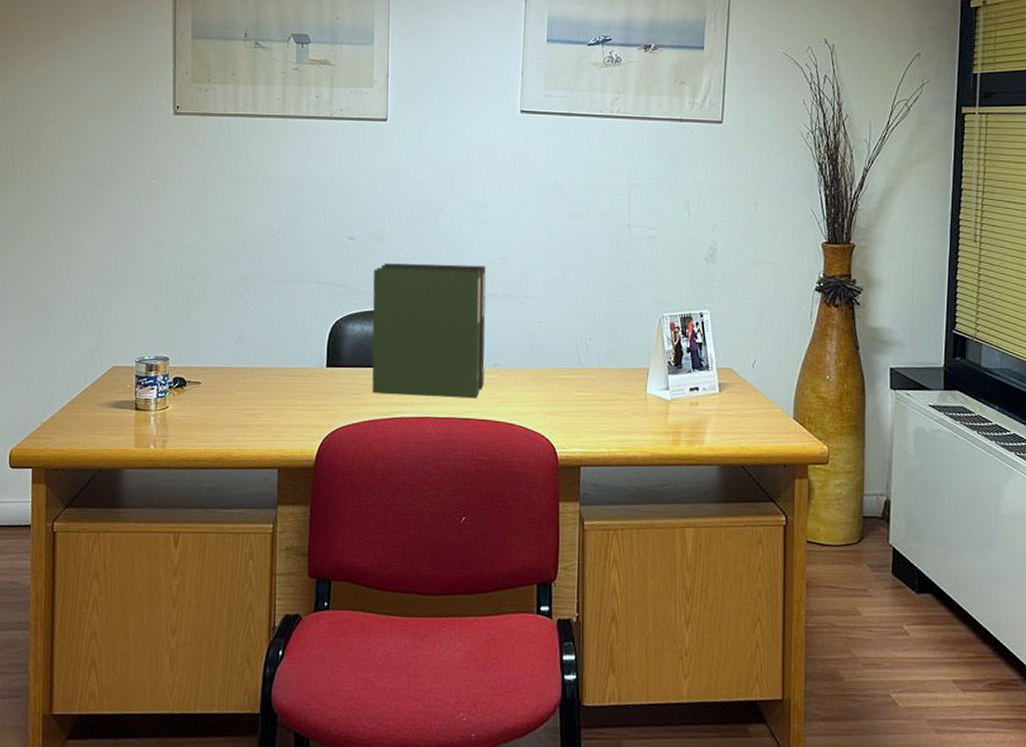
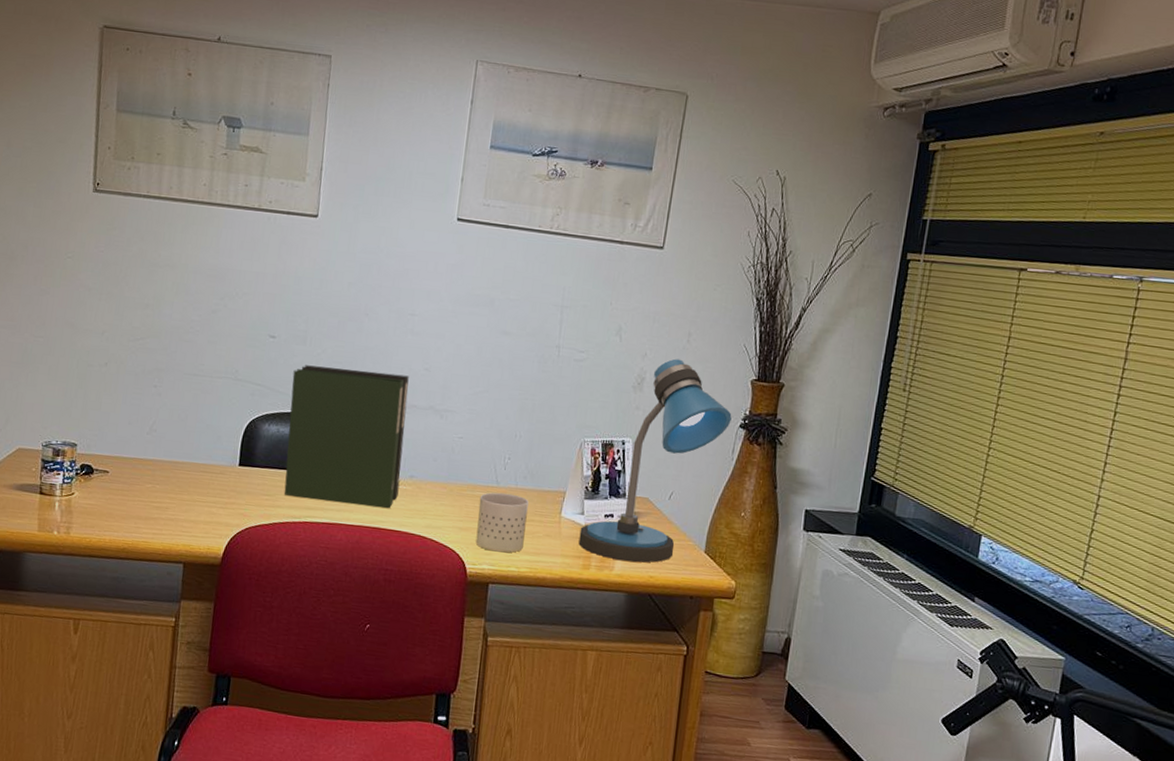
mug: none [564,374,613,434] -> present [475,492,529,553]
desk lamp: none [666,228,806,434] -> present [578,358,732,563]

